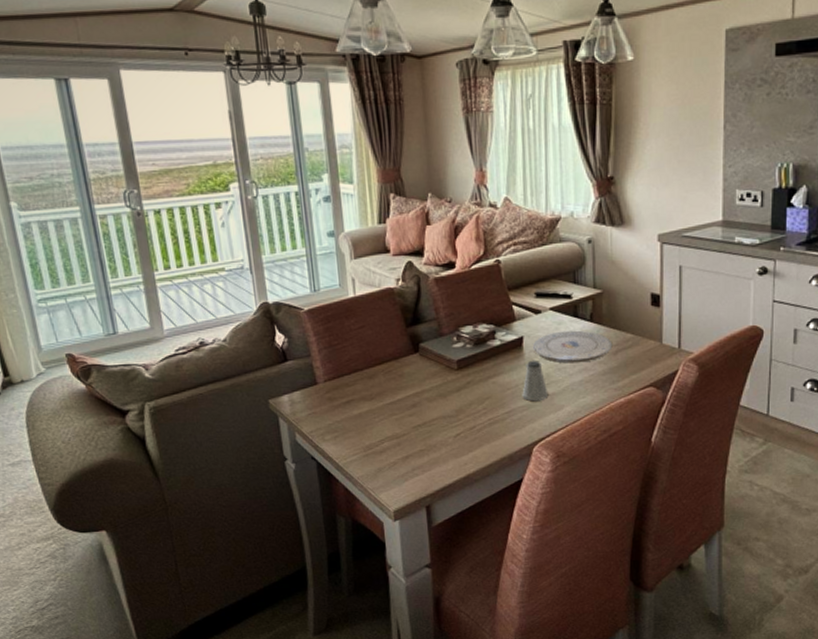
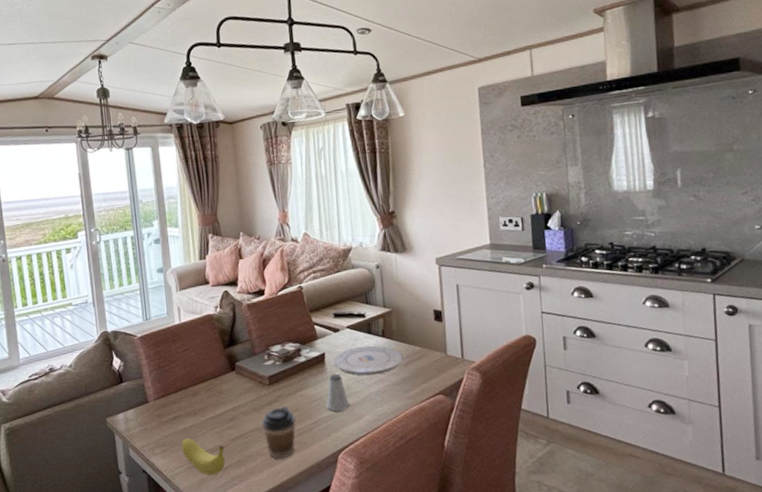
fruit: none [355,424,406,464] -> present [181,438,226,475]
coffee cup: none [449,392,487,450] -> present [262,405,296,460]

